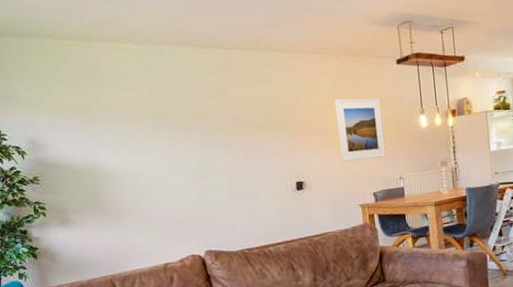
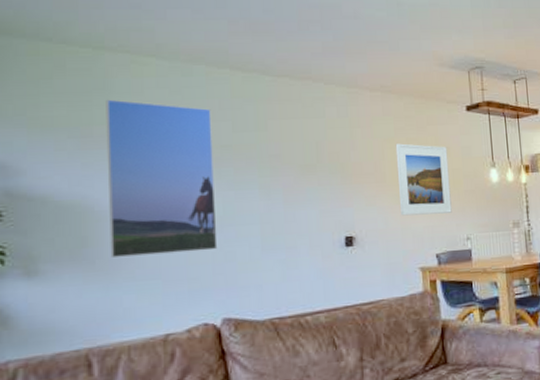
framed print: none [99,82,196,207] -> present [106,99,218,257]

